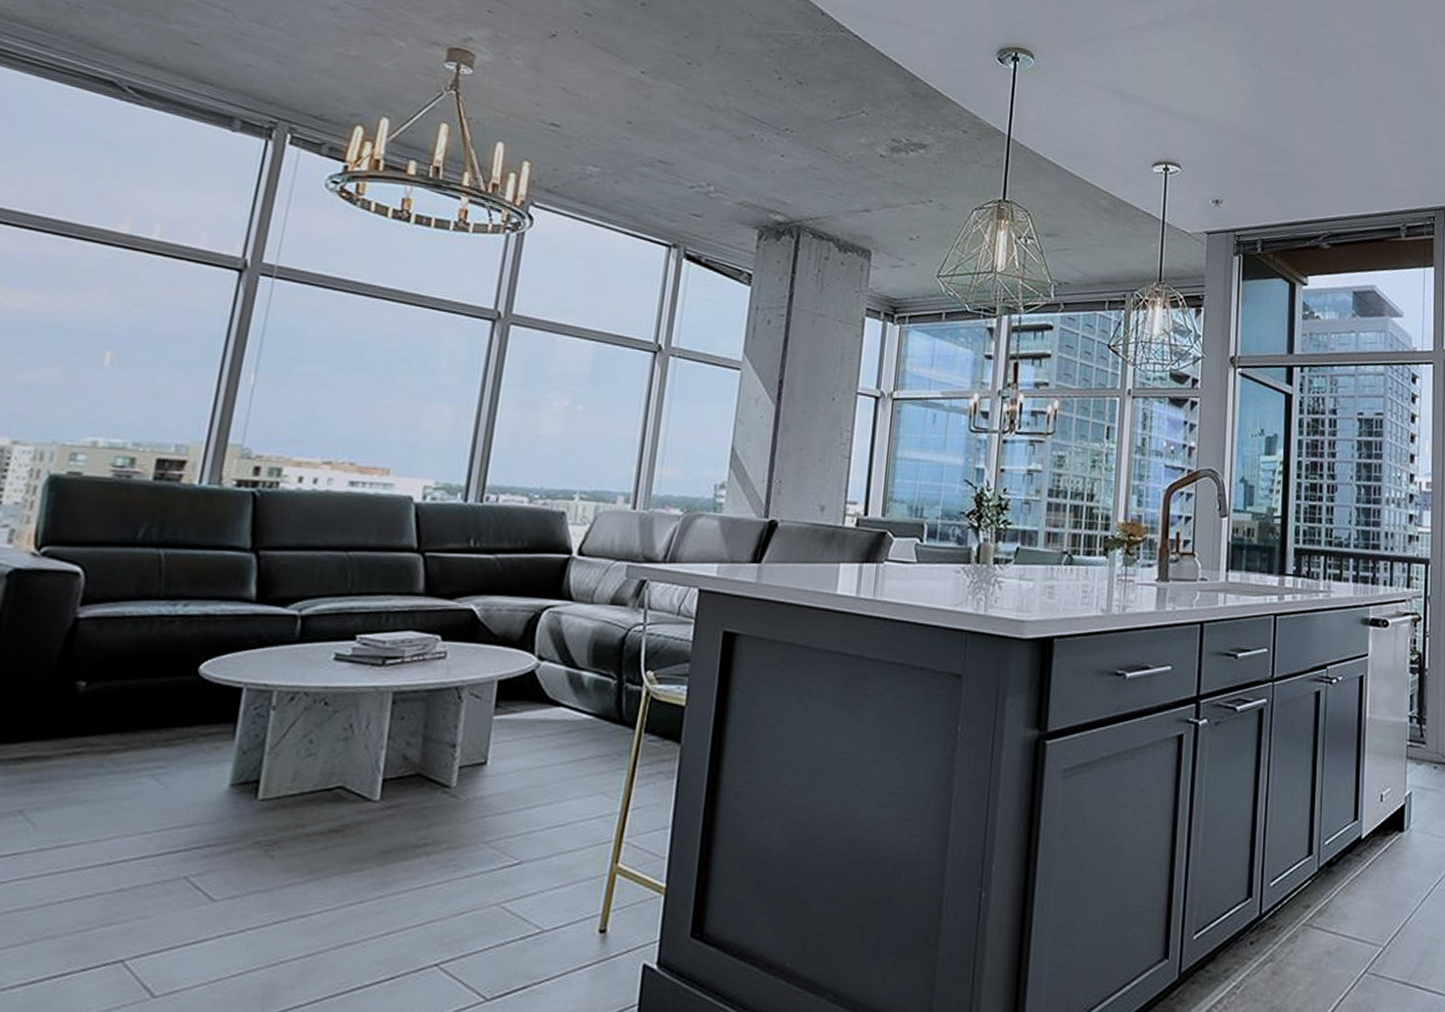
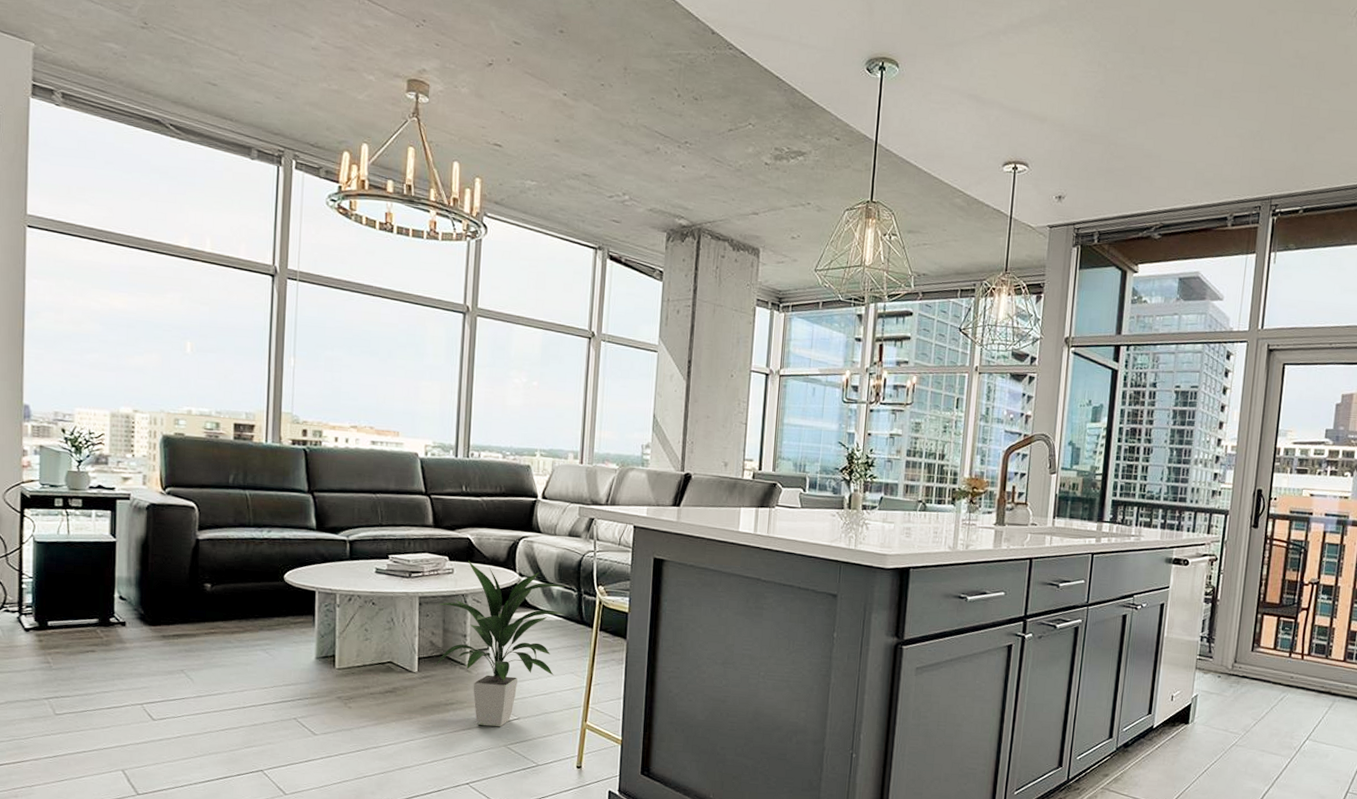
indoor plant: none [405,640,601,877] -> present [434,561,565,727]

